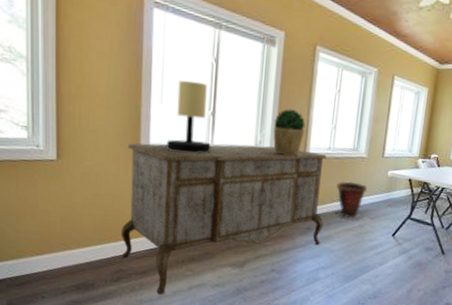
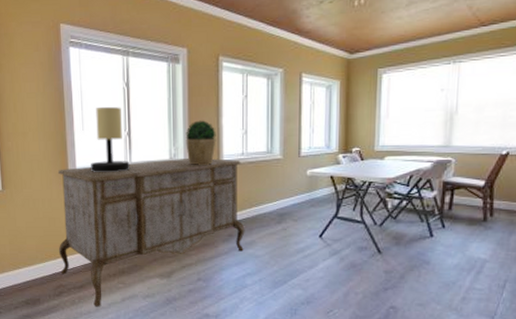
waste bin: present [333,181,368,219] -> none [253,185,287,222]

